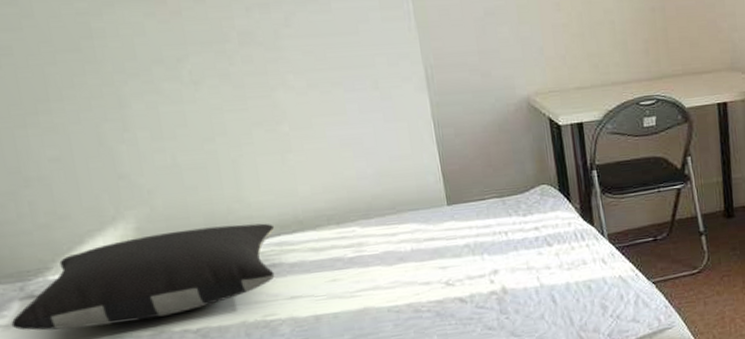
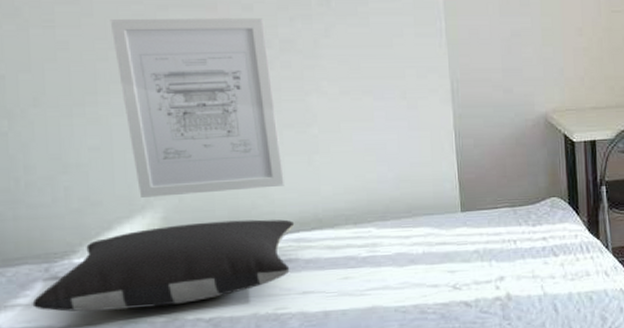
wall art: none [53,10,259,208] -> present [110,18,284,198]

